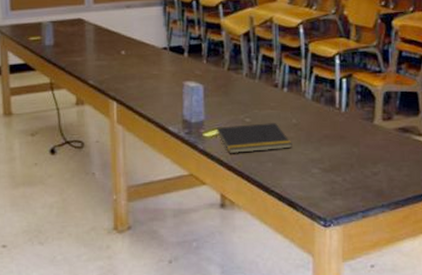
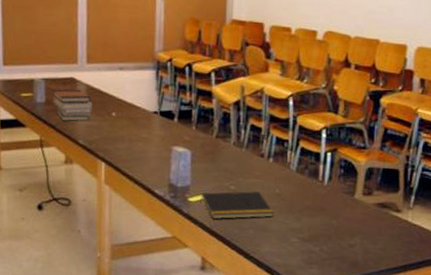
book stack: none [60,31,101,62] -> present [52,89,92,121]

